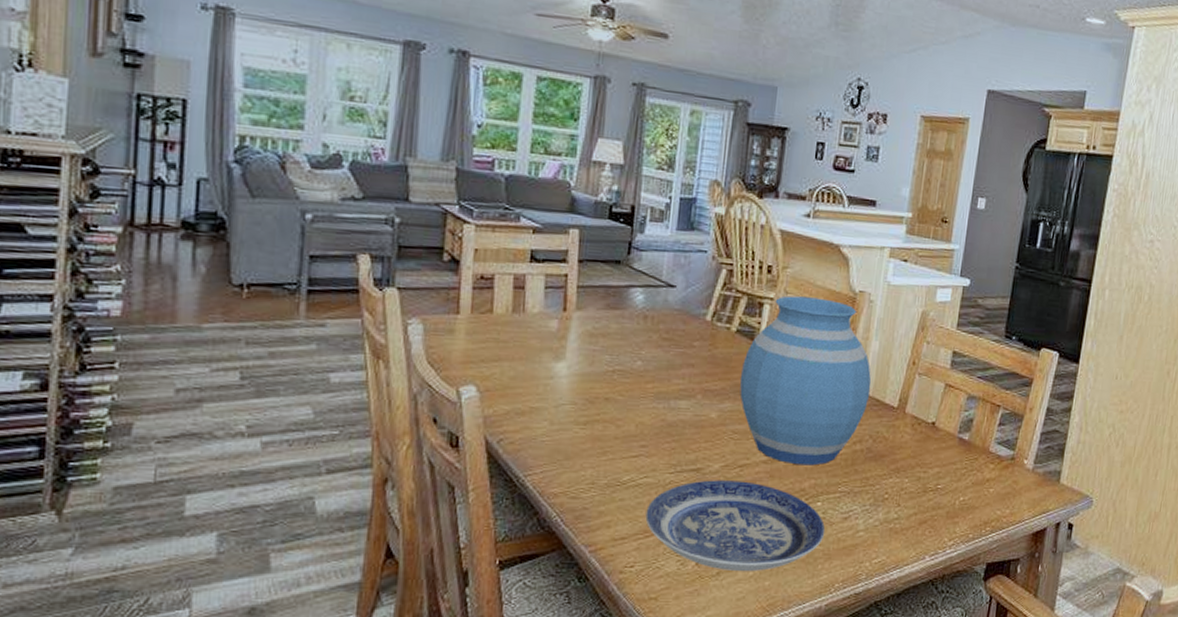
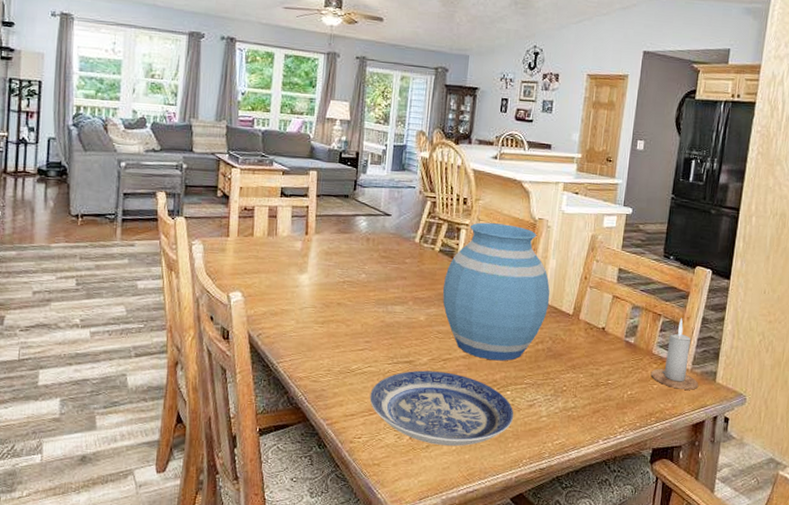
candle: none [986,409,1041,493] -> present [650,318,699,390]

